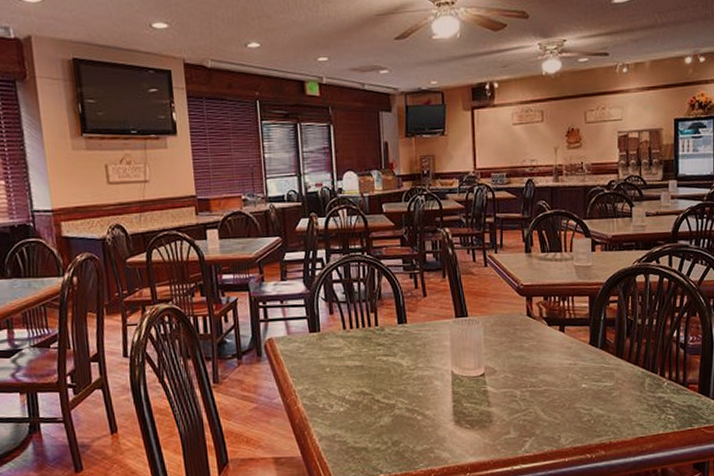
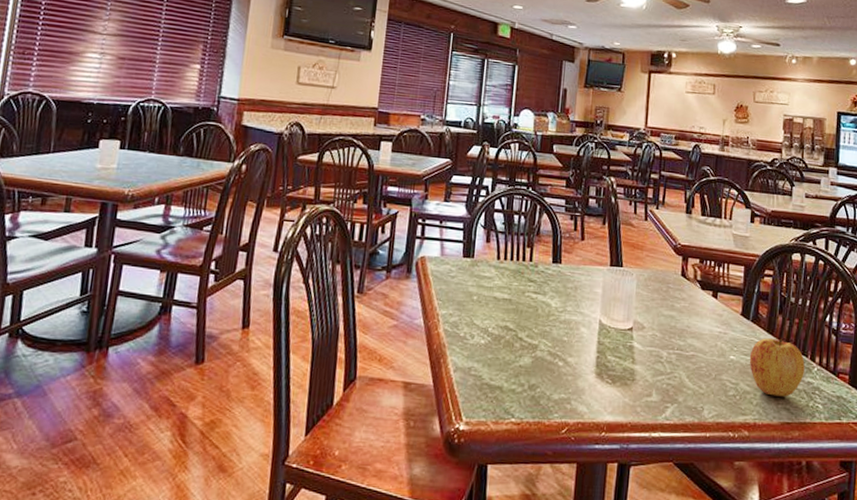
apple: none [600,361,655,415] -> present [749,338,805,397]

